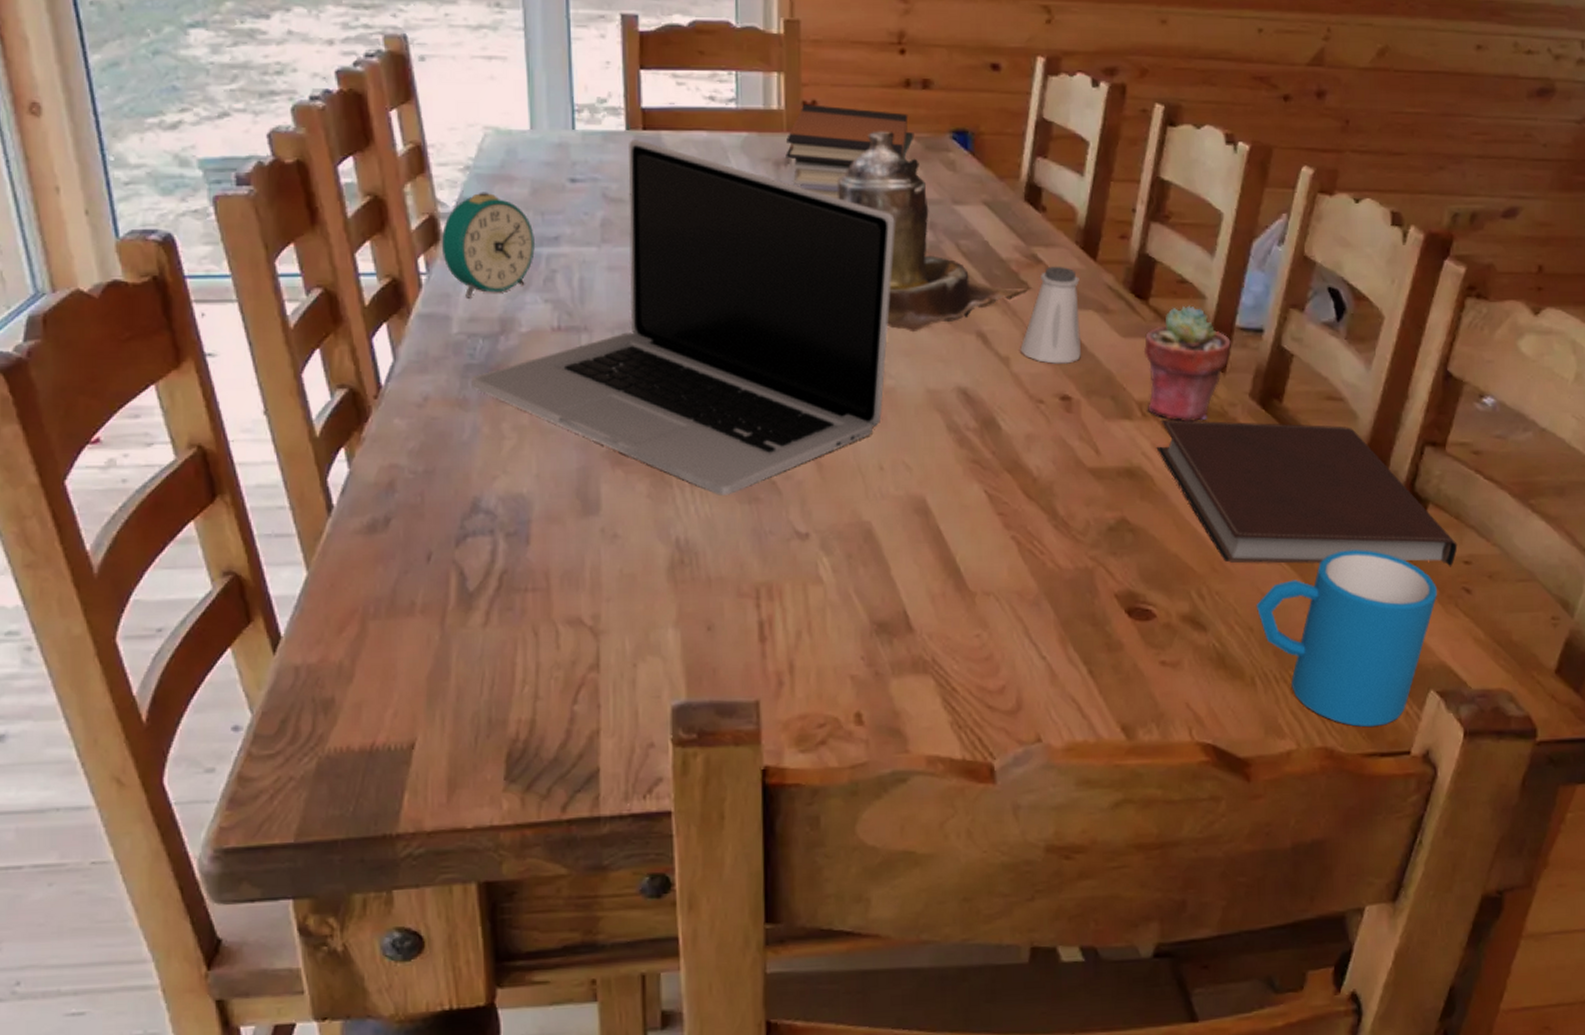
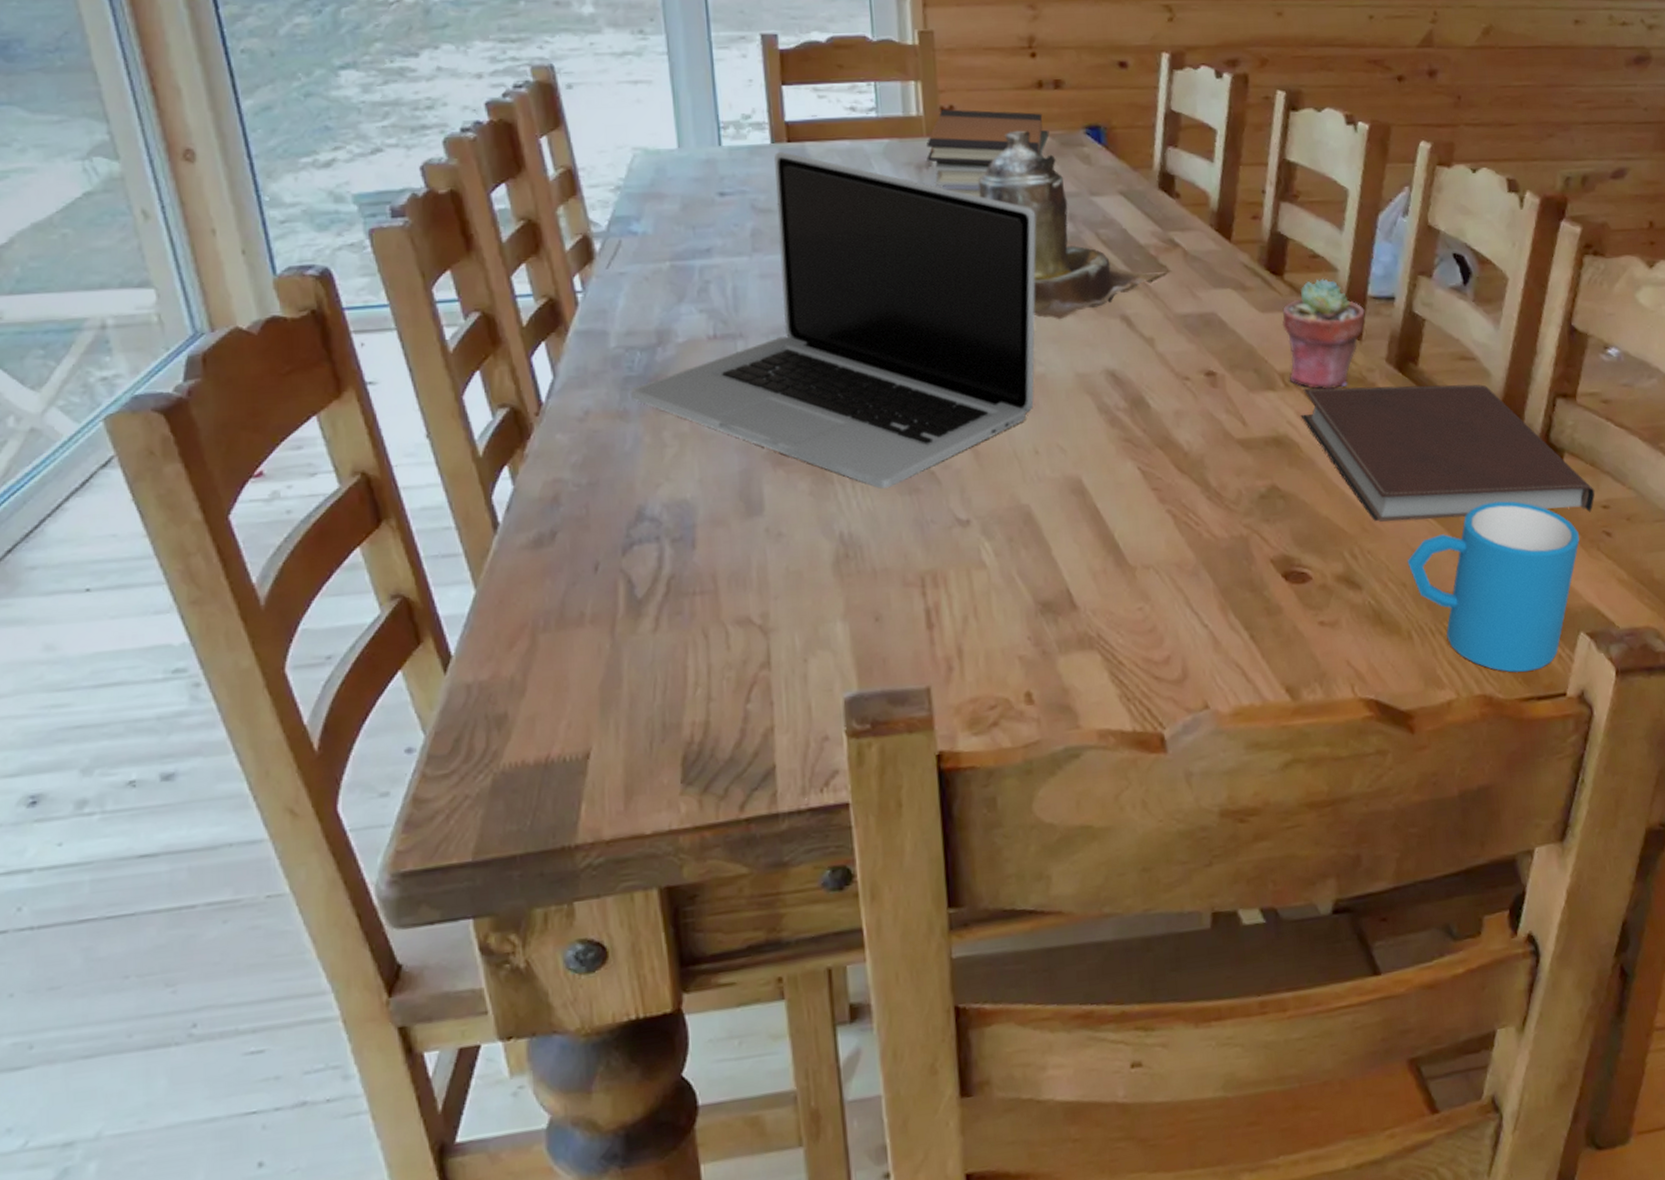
alarm clock: present [441,192,535,298] -> none [595,210,688,313]
saltshaker: present [1020,266,1081,364] -> none [1163,248,1222,342]

